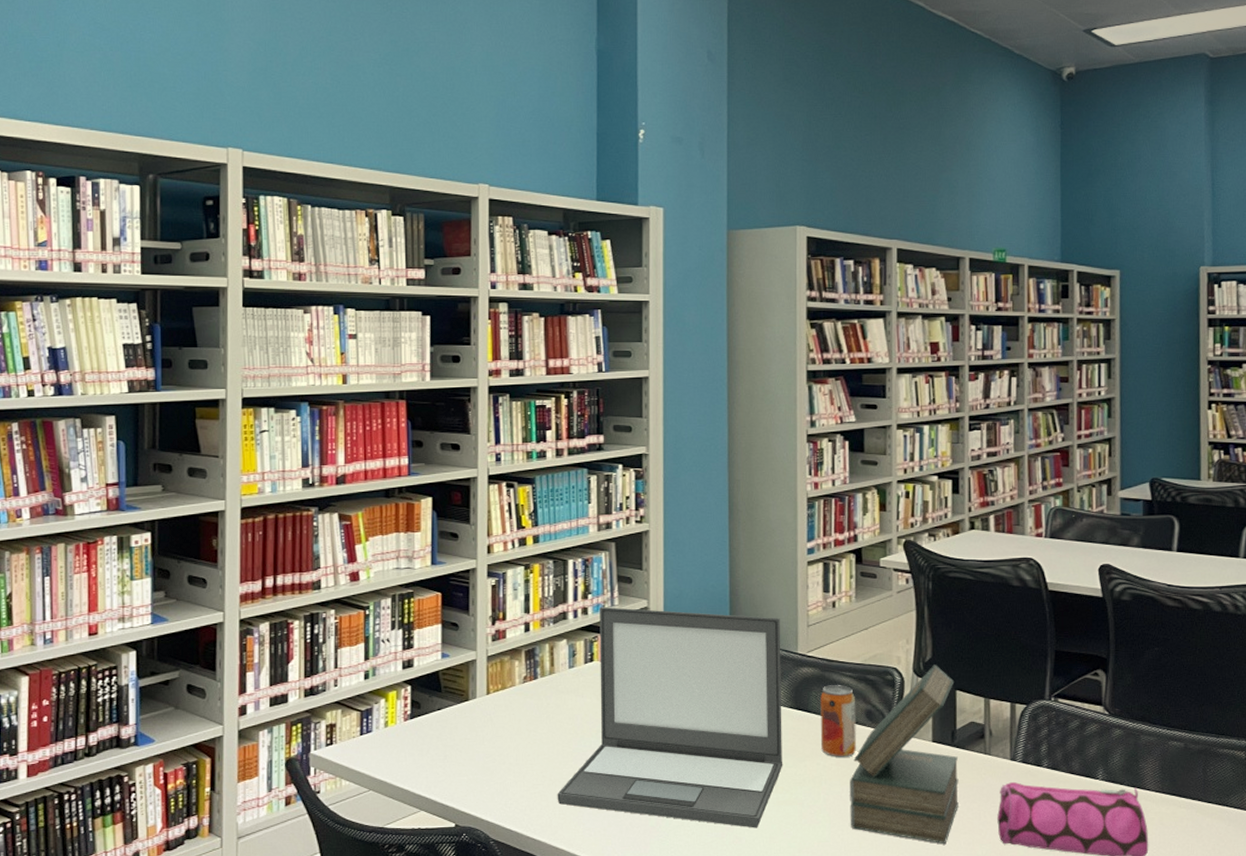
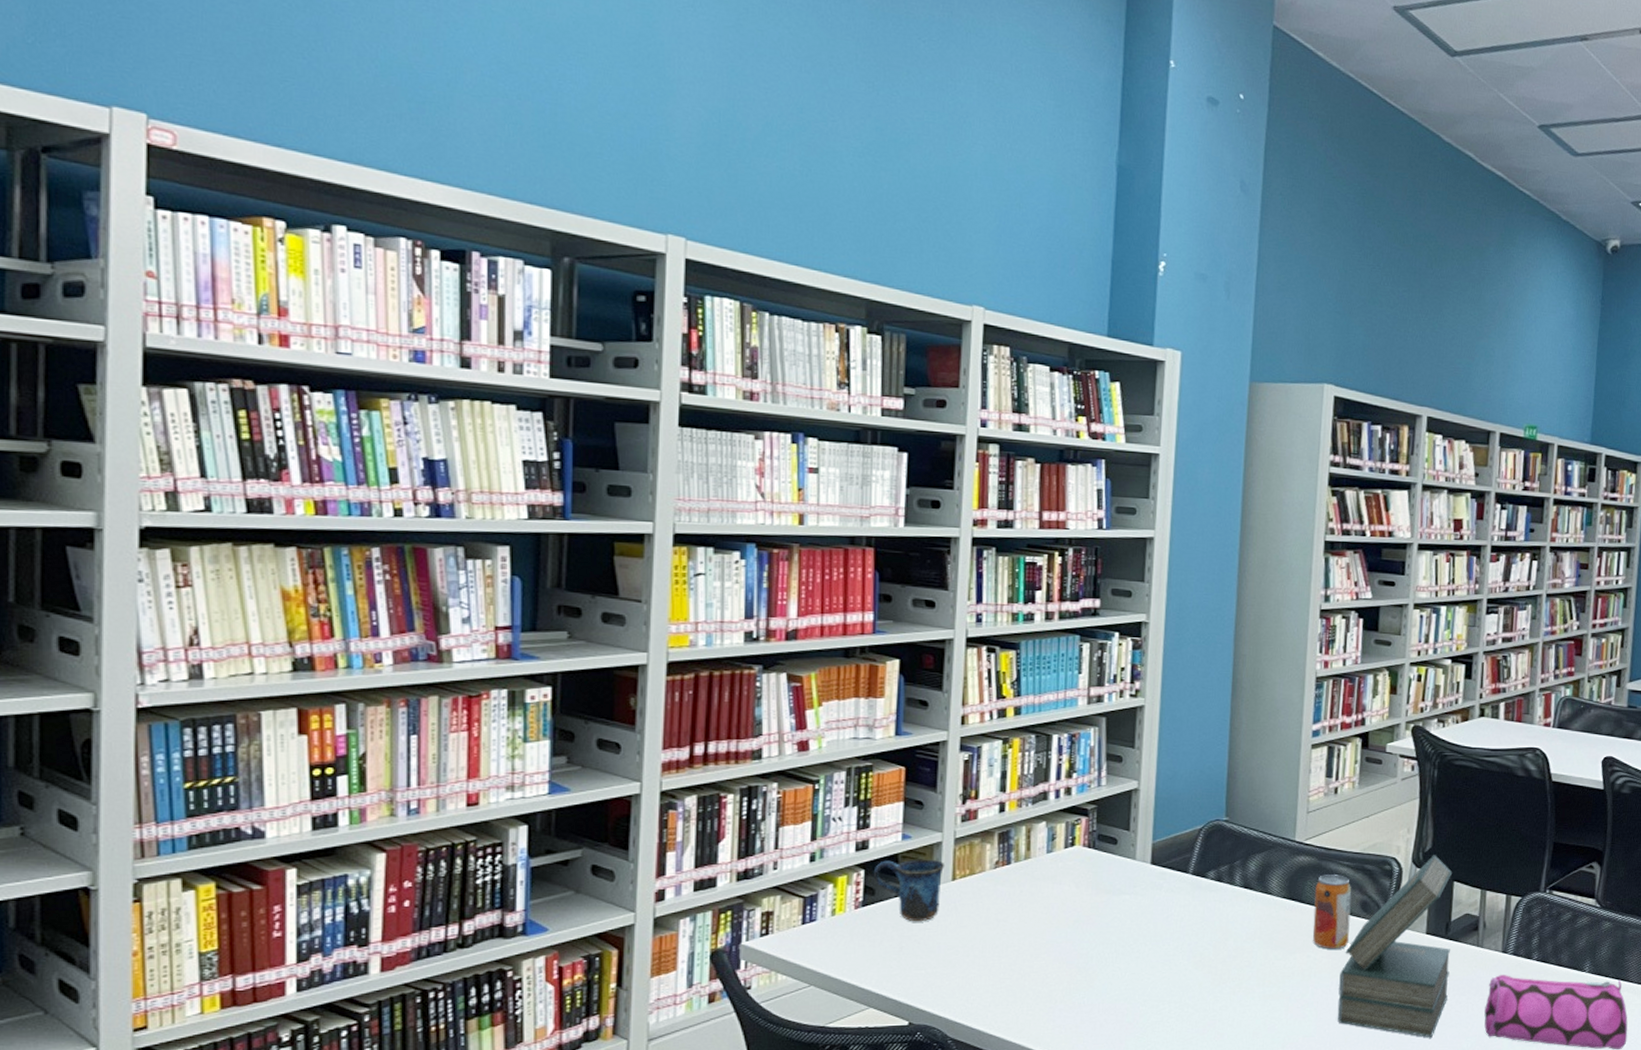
mug: none [418,675,480,733] -> present [873,859,945,922]
laptop: present [557,607,783,828] -> none [1026,787,1279,1024]

